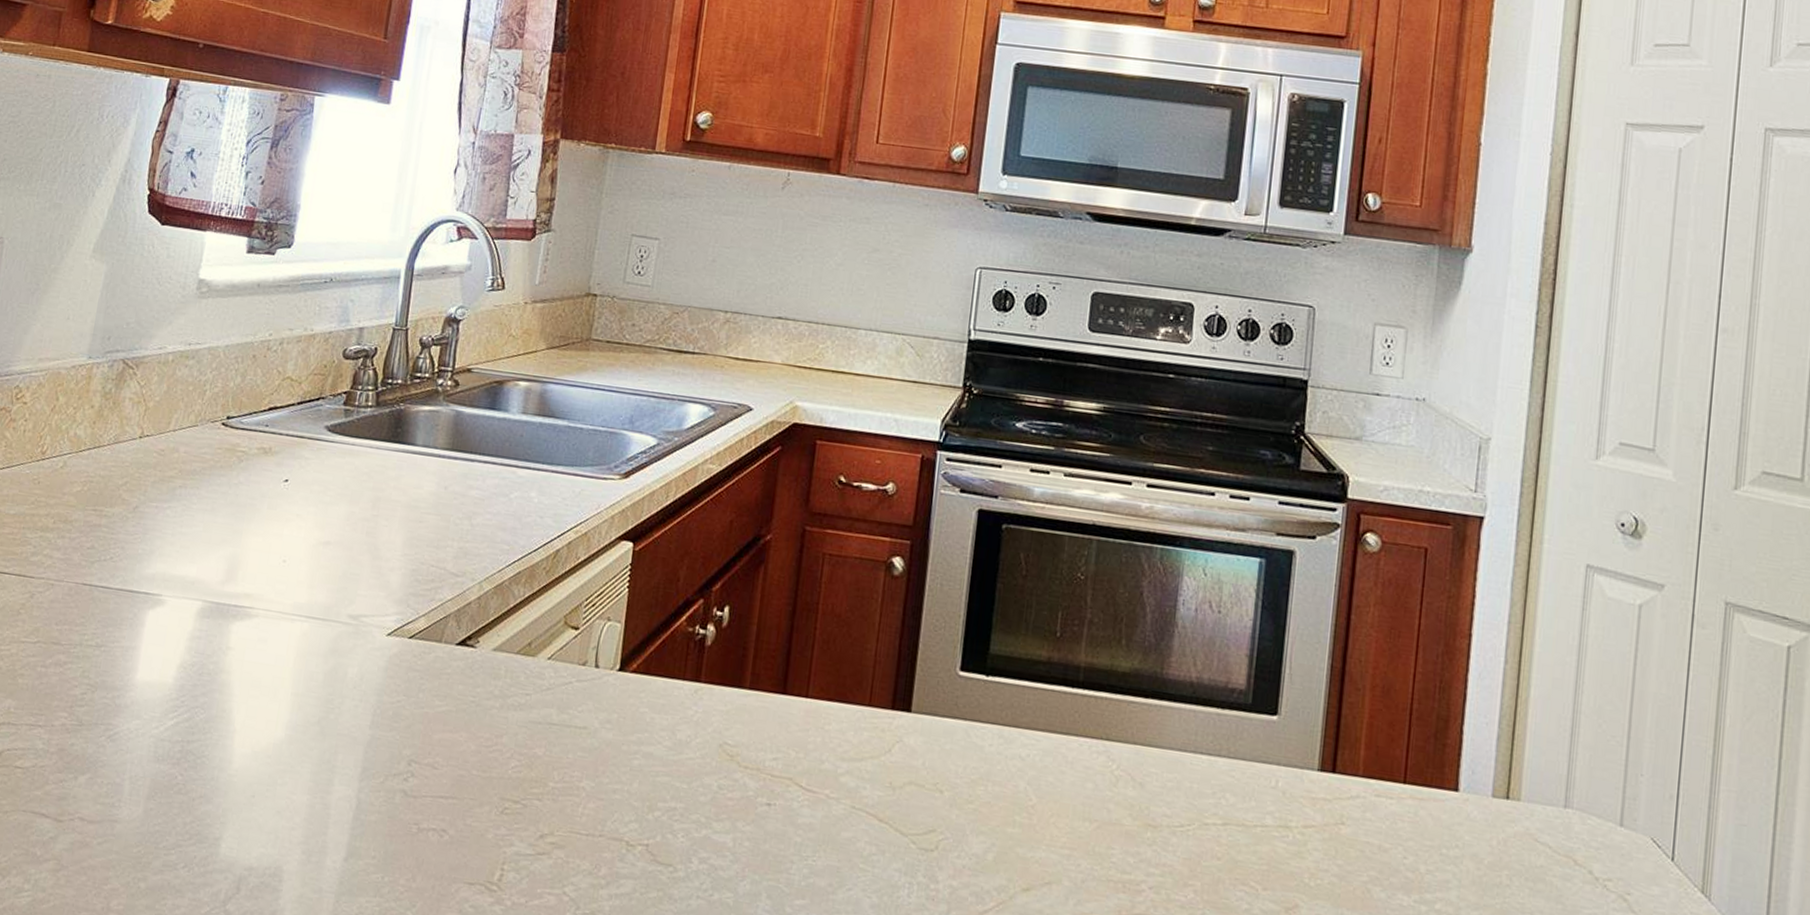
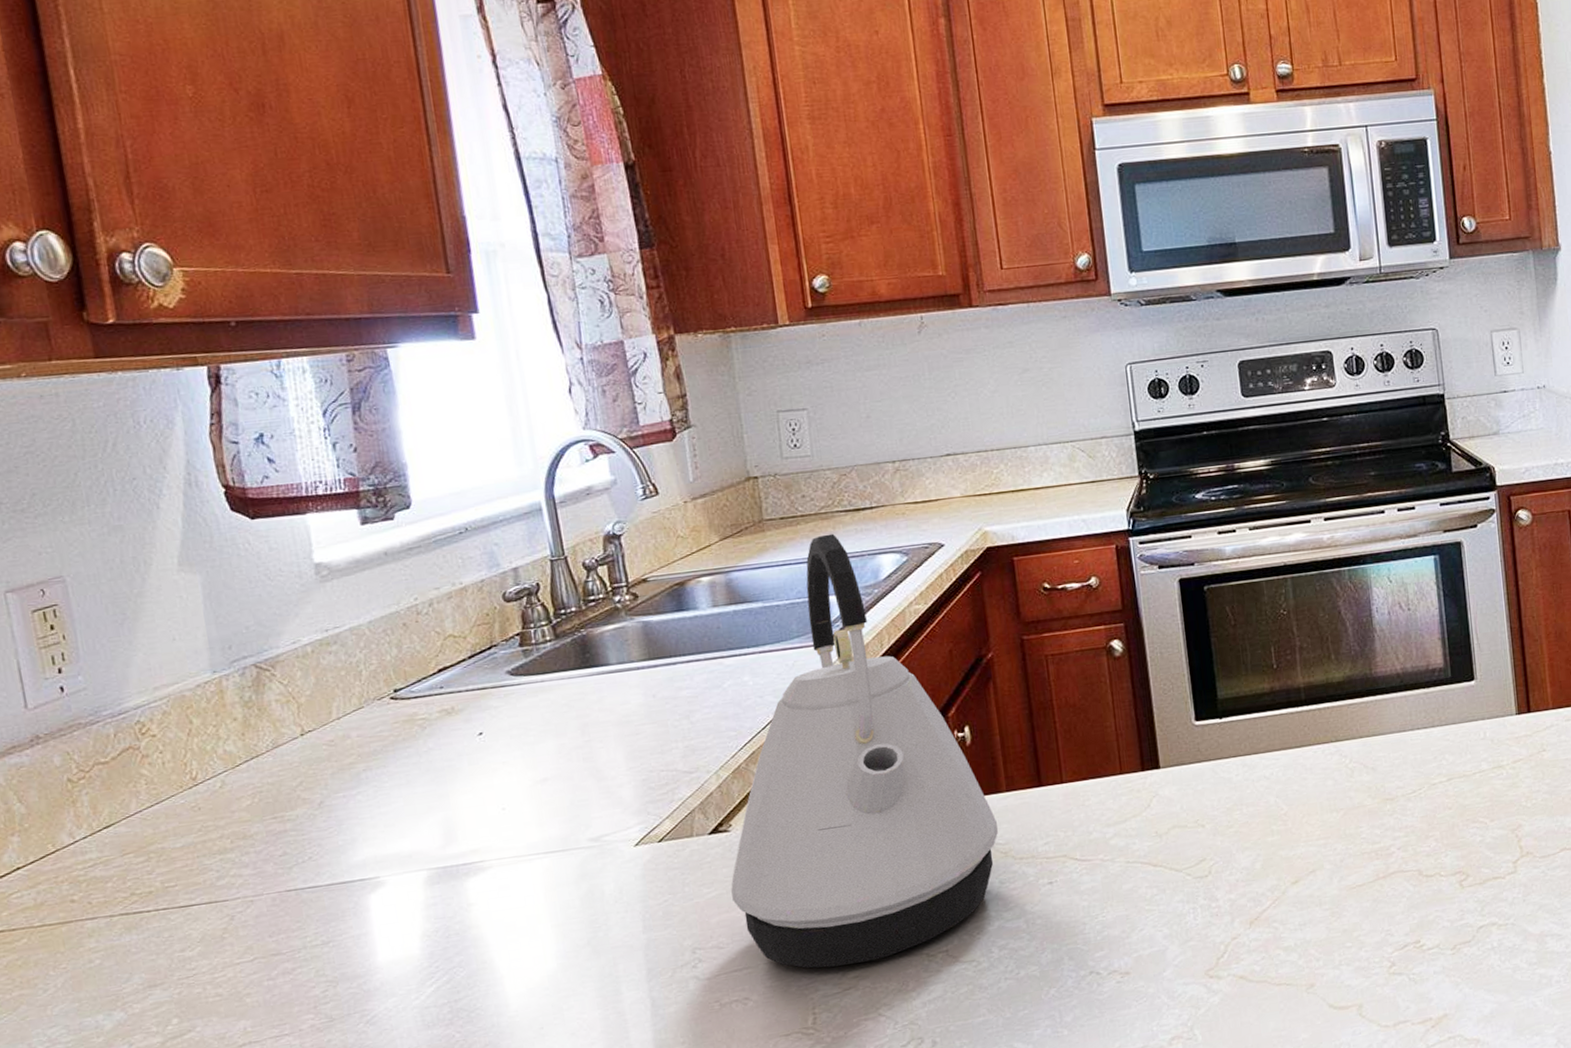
kettle: none [459,368,732,832] -> present [731,533,998,969]

